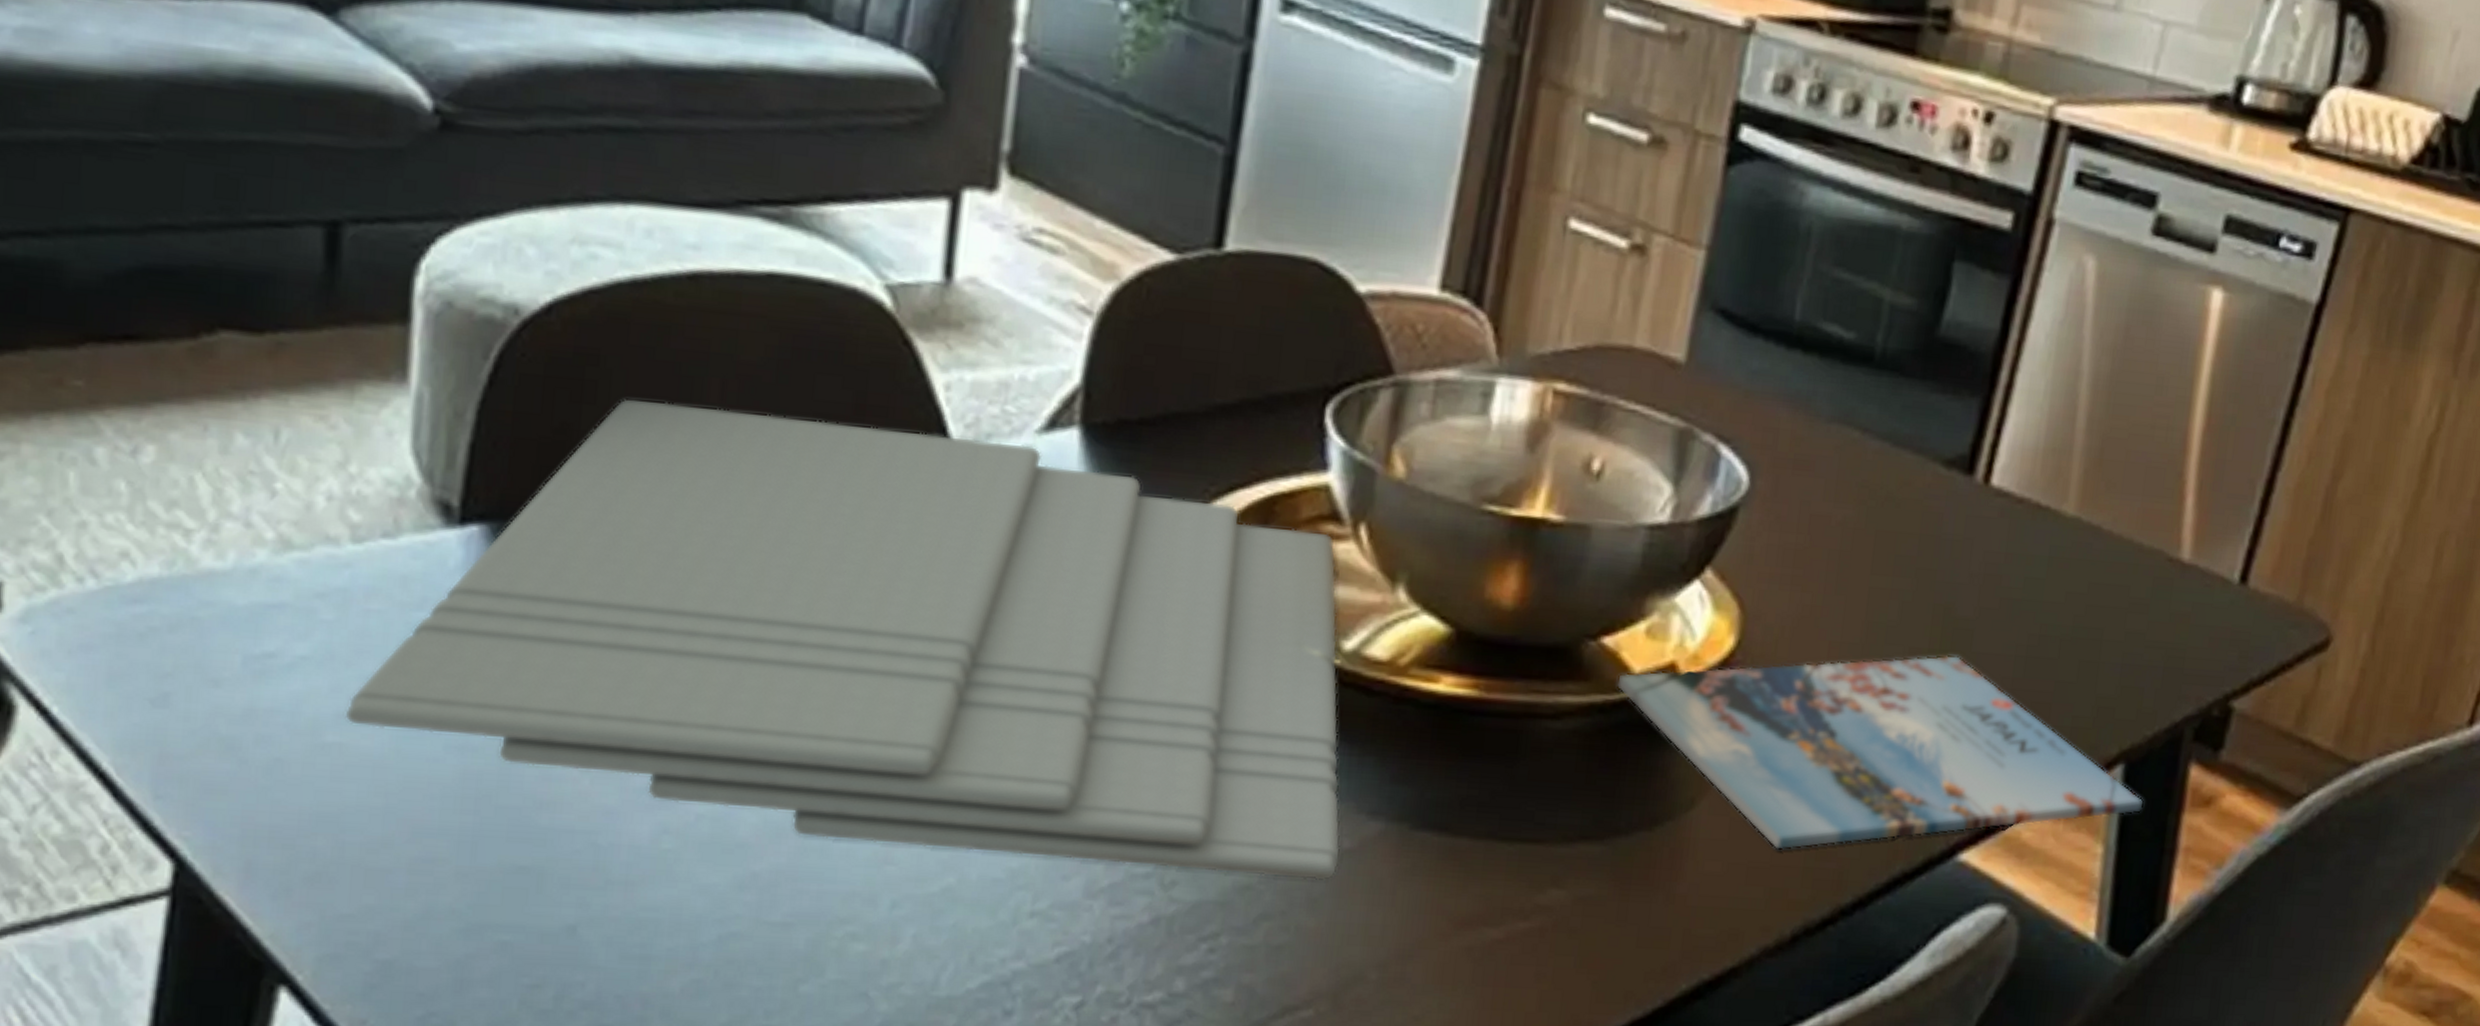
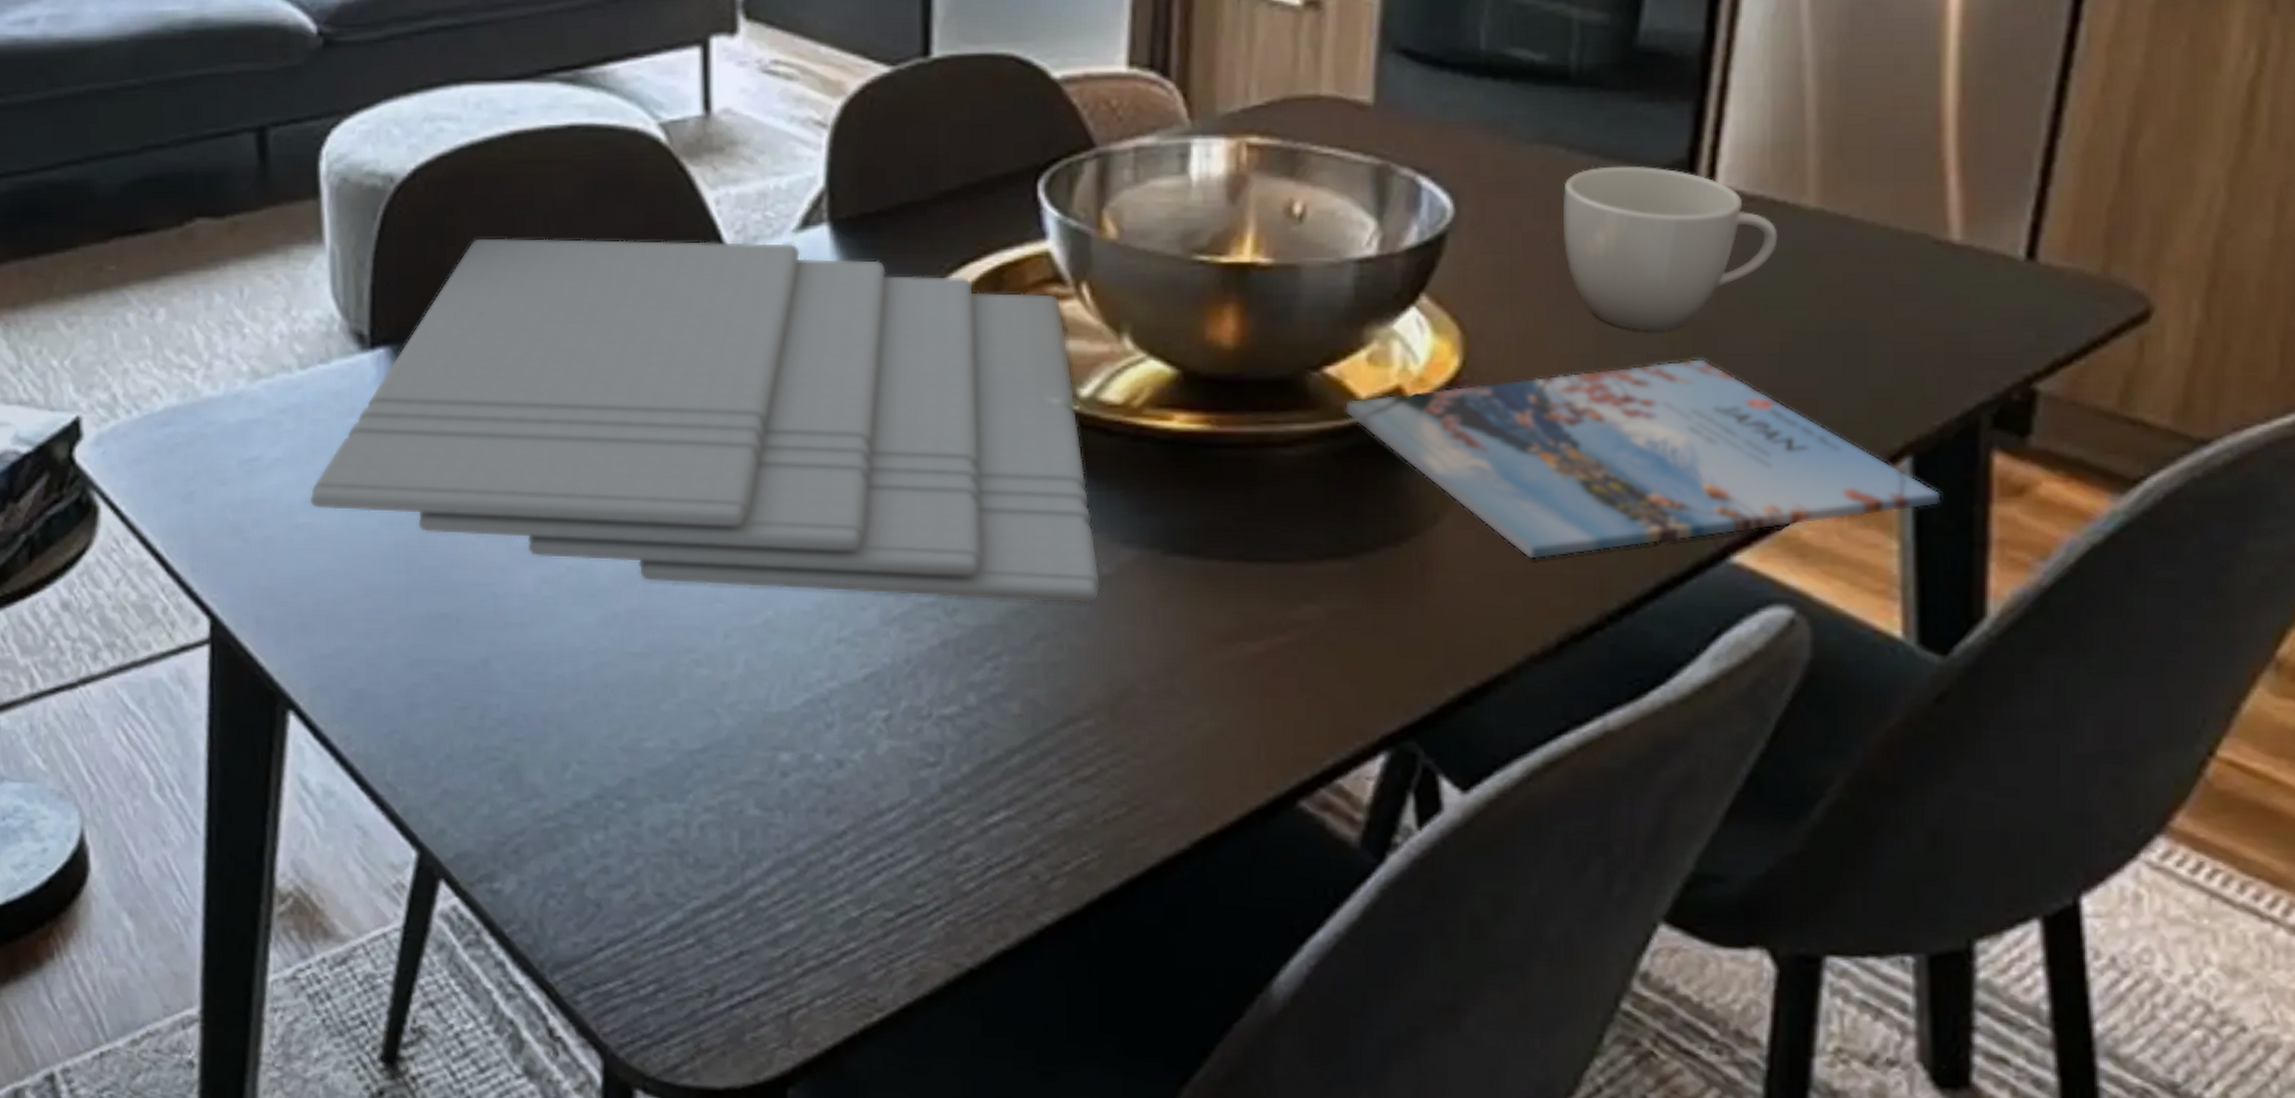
cup: none [1846,453,2039,625] -> present [1562,166,1778,331]

